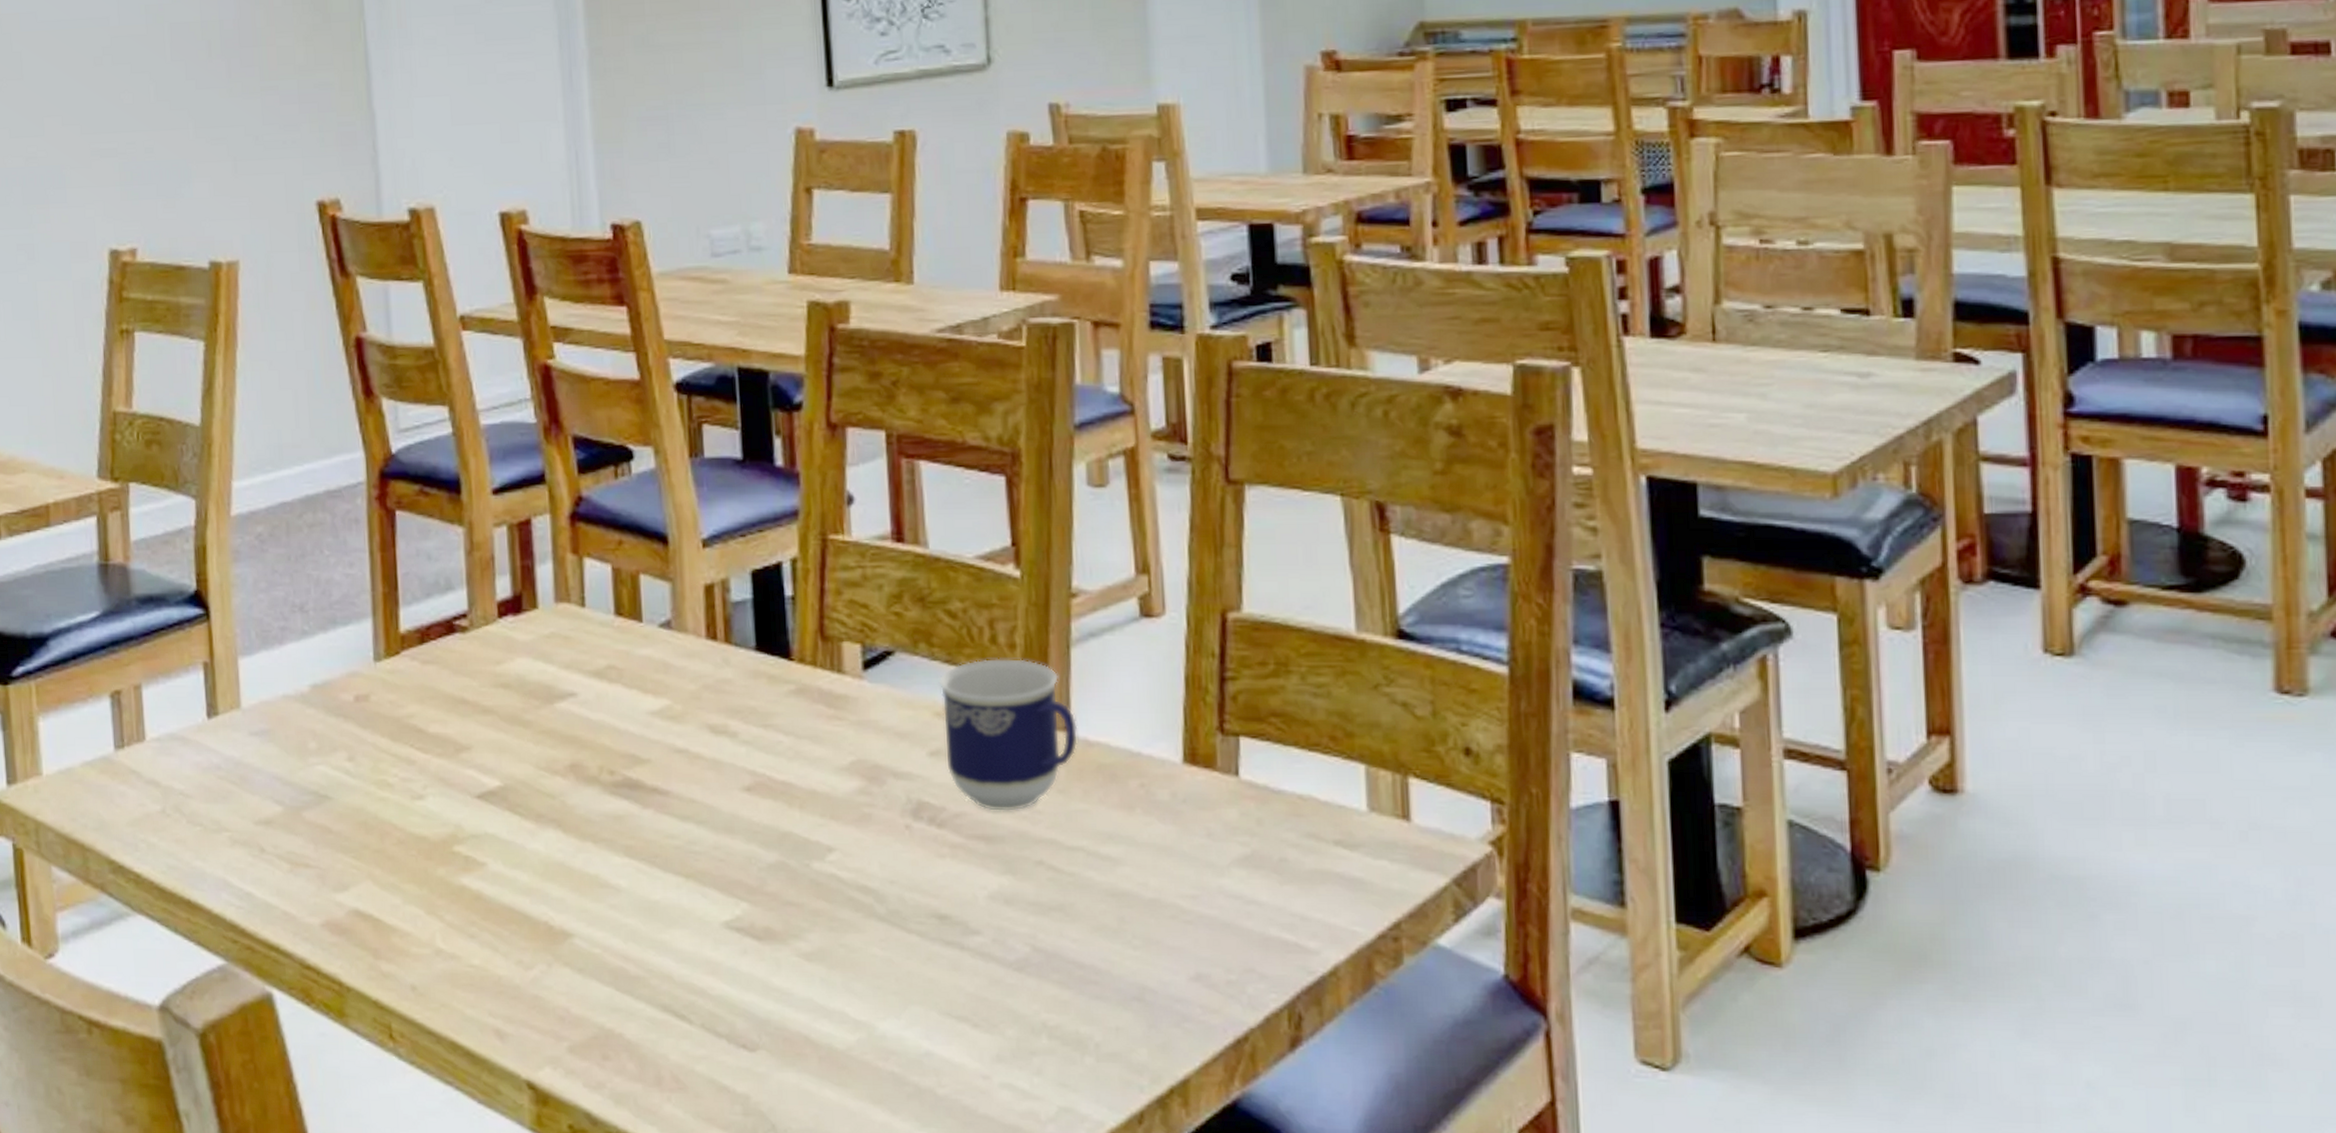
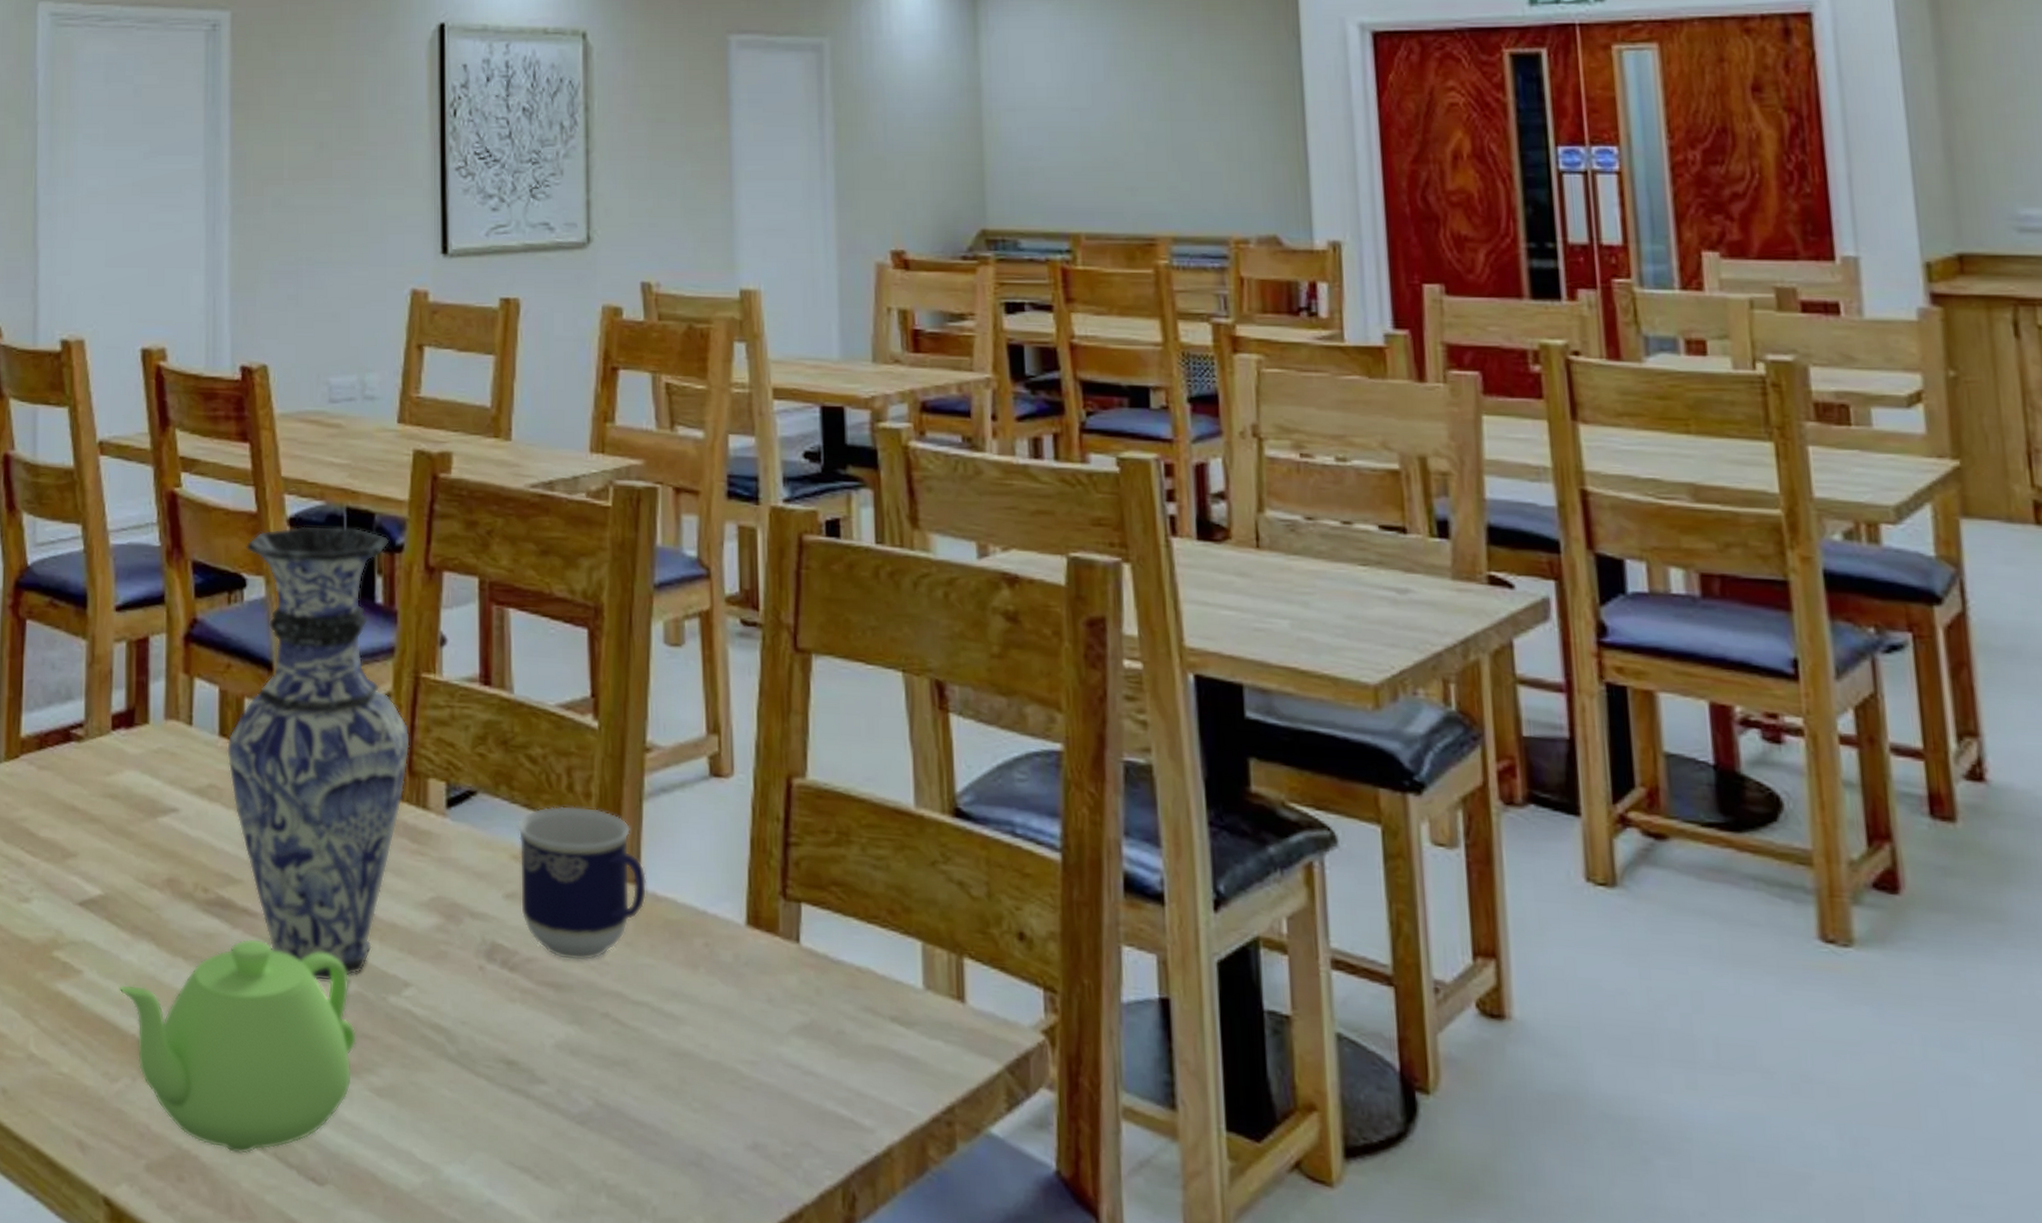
teapot: none [526,817,782,1029] -> present [118,938,357,1155]
vase: none [623,388,821,853] -> present [226,526,411,981]

